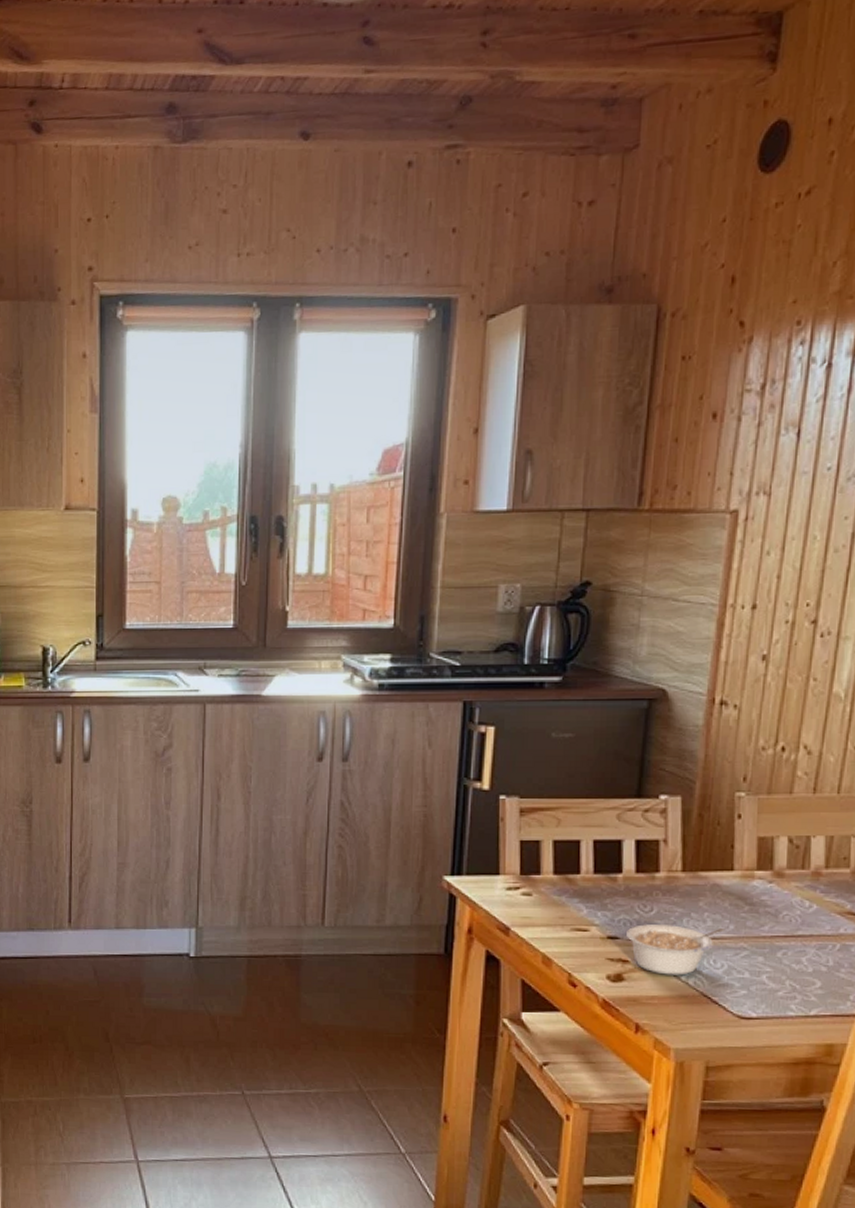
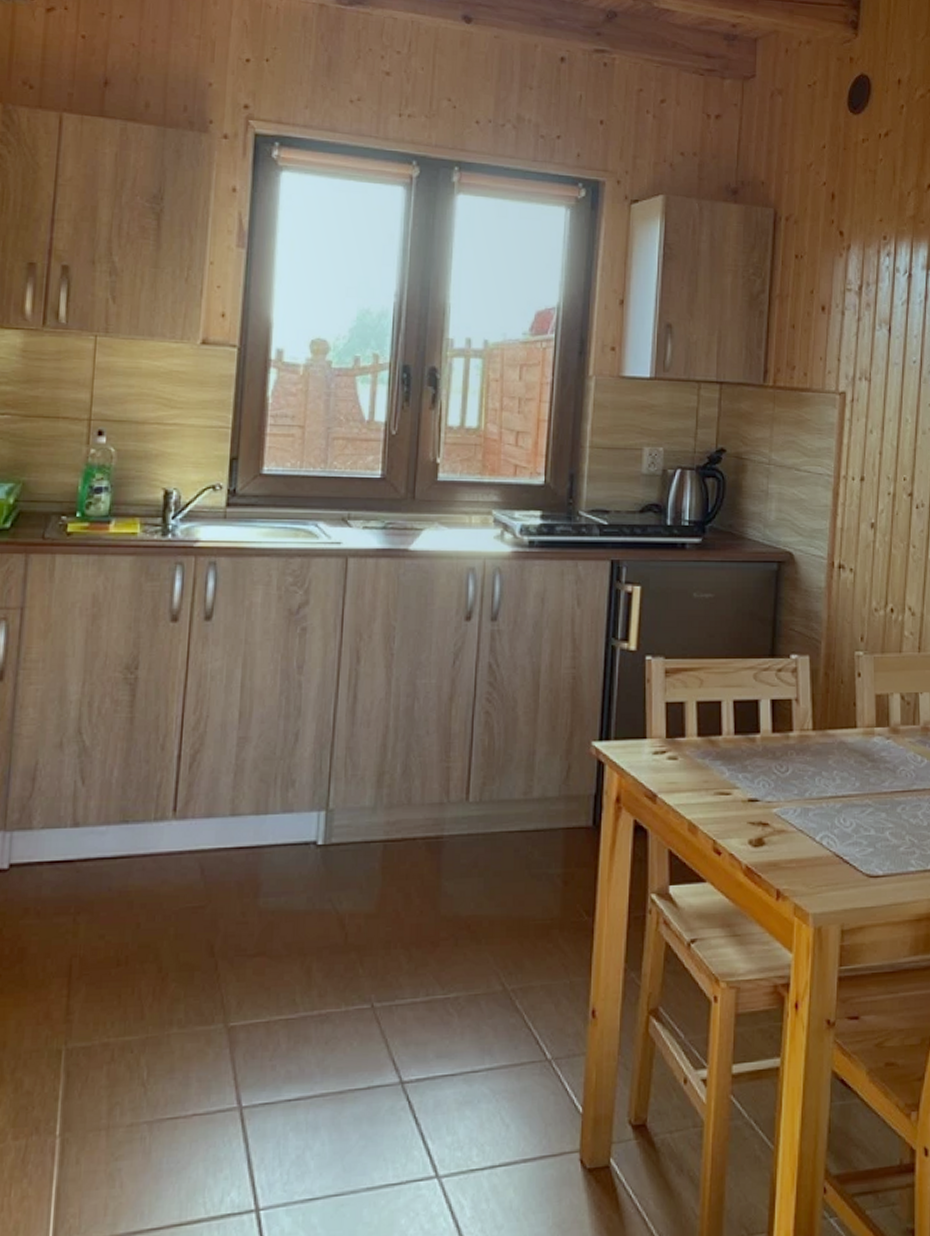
legume: present [626,924,726,976] -> none [766,784,853,837]

